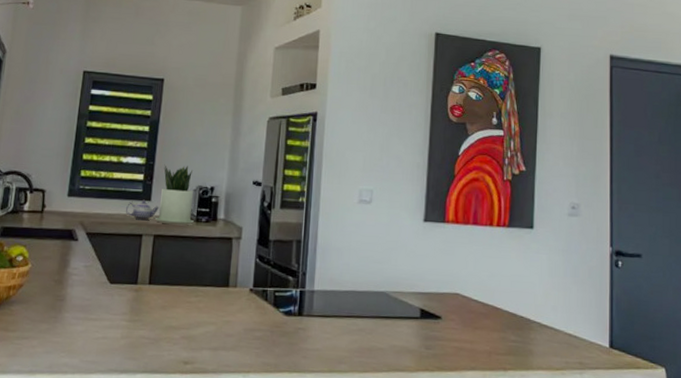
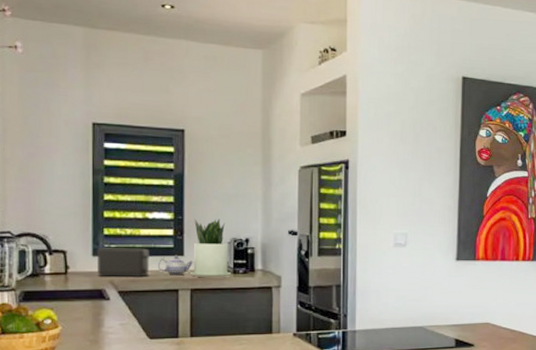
toaster: none [70,188,120,221] -> present [97,248,150,278]

